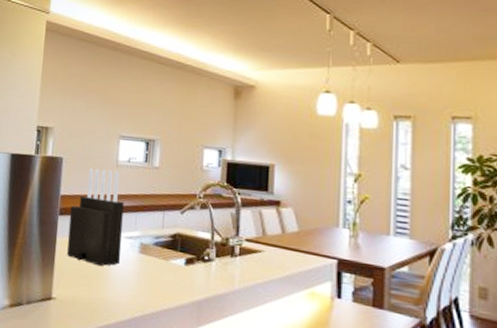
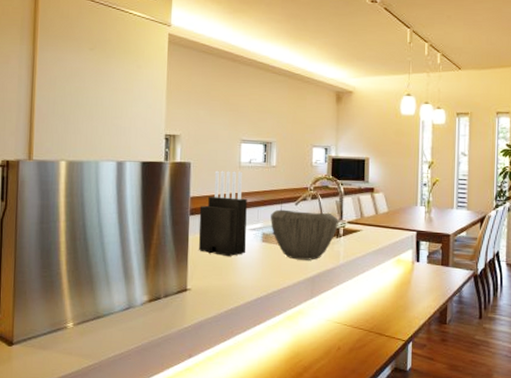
bowl: none [150,217,234,282] -> present [270,209,339,261]

